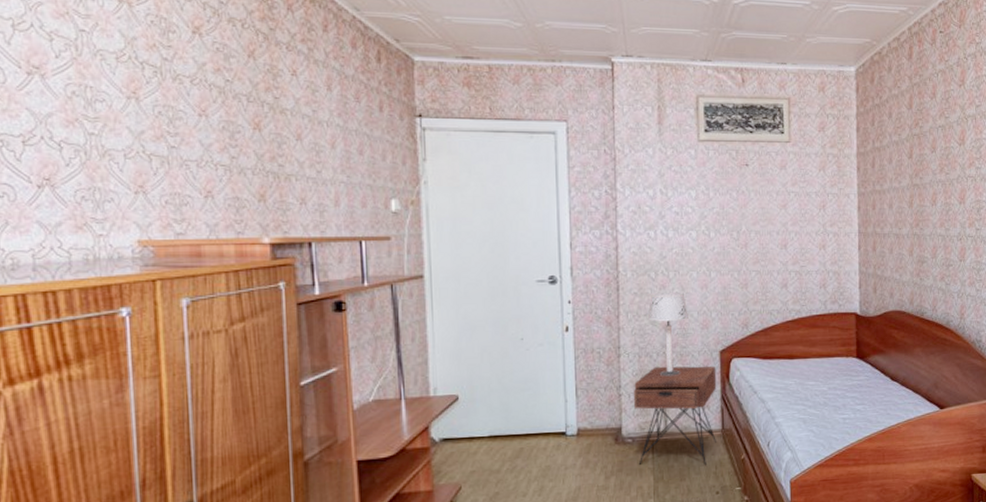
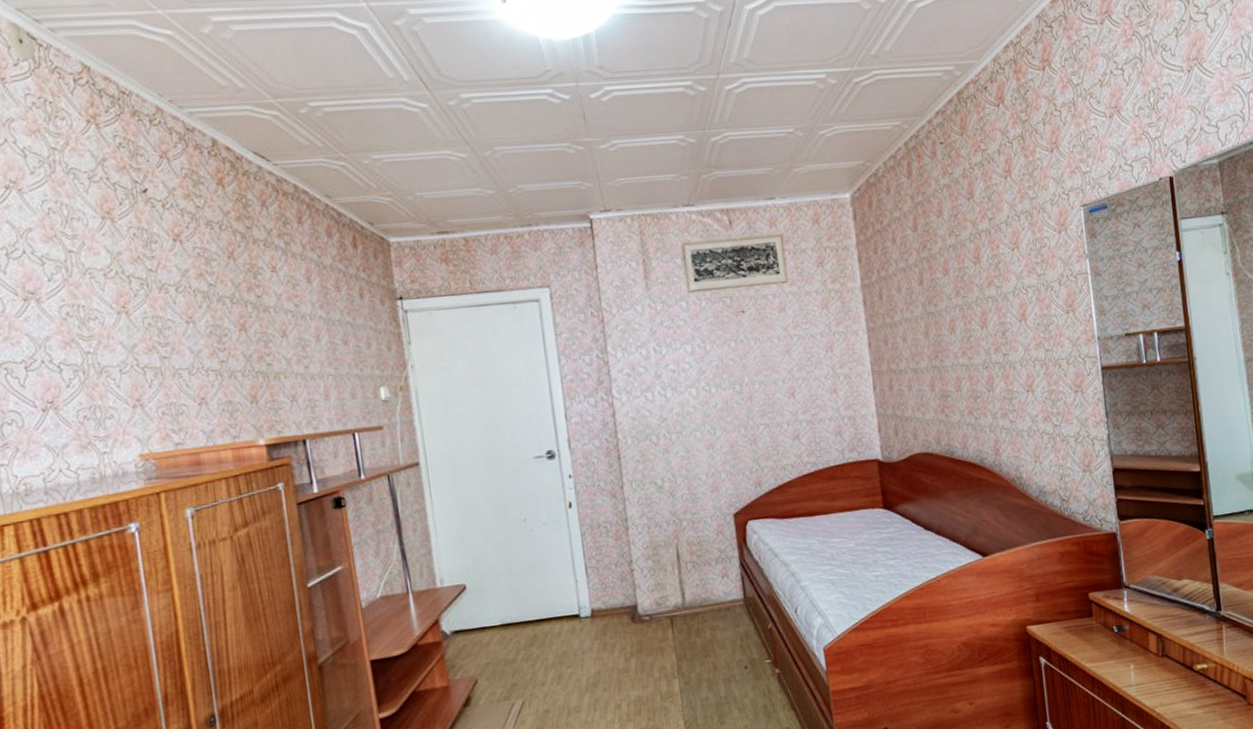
nightstand: present [633,366,717,465] -> none [645,531,739,643]
table lamp: present [647,293,688,377] -> none [653,456,697,547]

